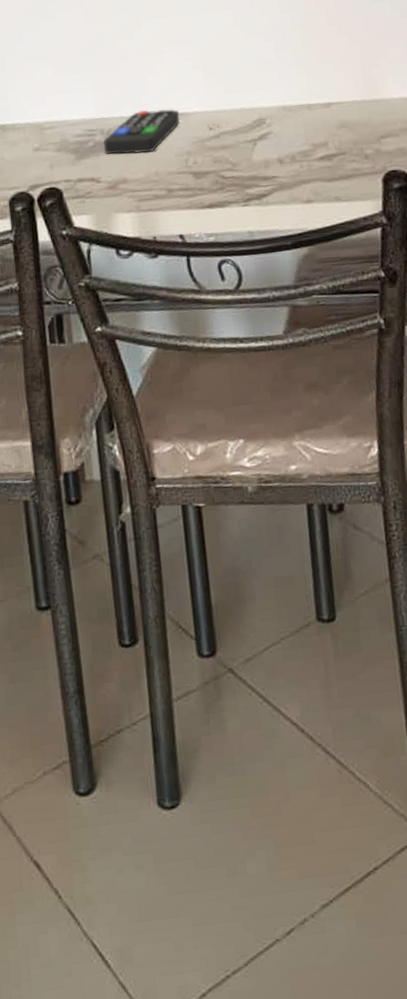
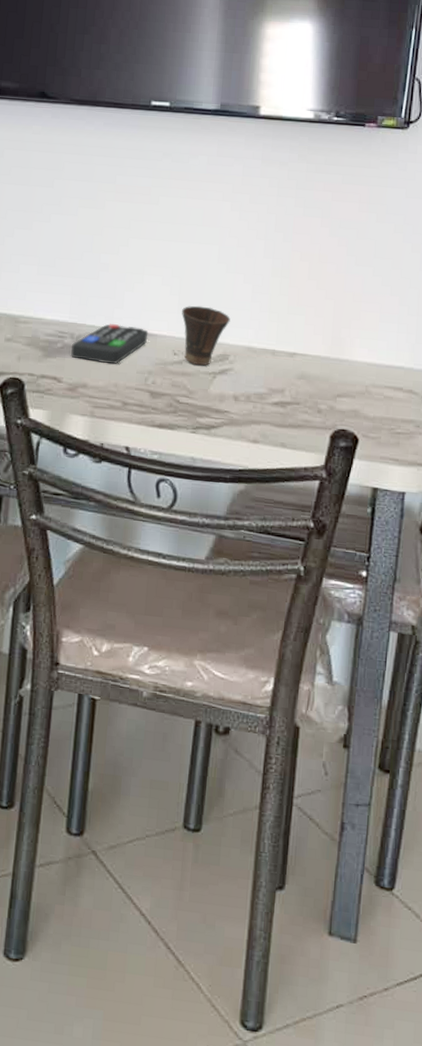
cup: none [209,74,260,136] -> present [182,305,230,366]

